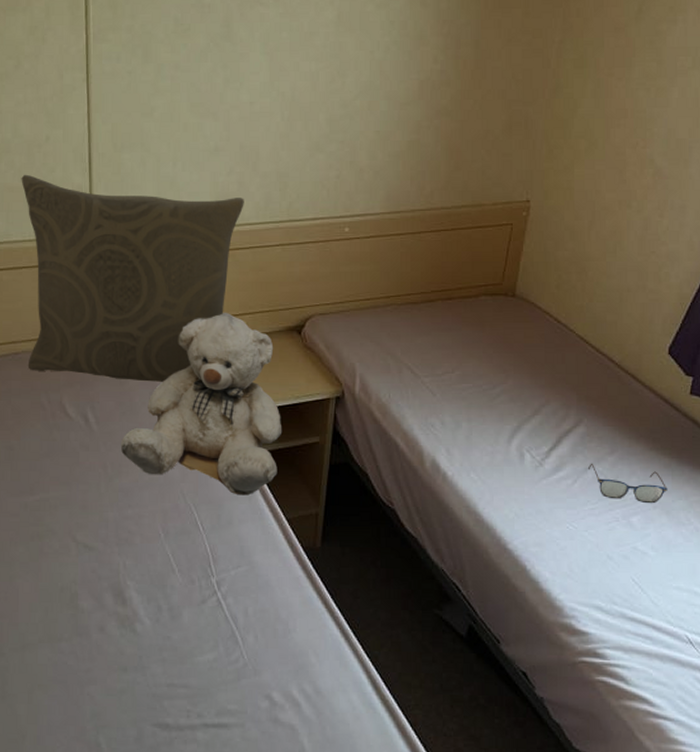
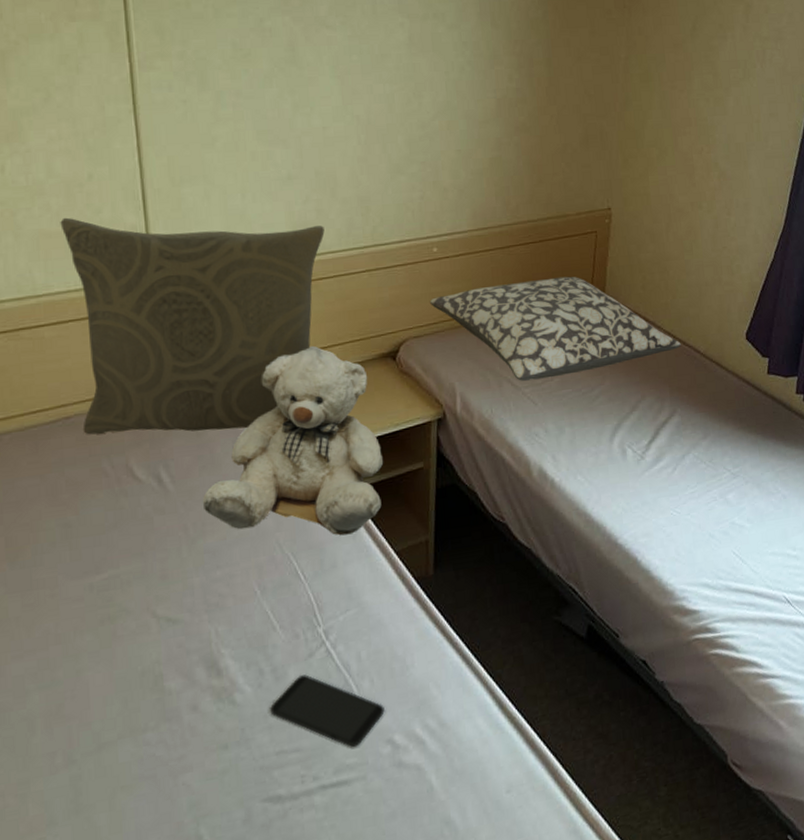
mobile phone: none [165,617,267,696] -> present [270,674,386,748]
pillow: none [338,268,594,370] -> present [430,276,681,381]
glasses: present [589,463,668,504] -> none [685,449,757,481]

